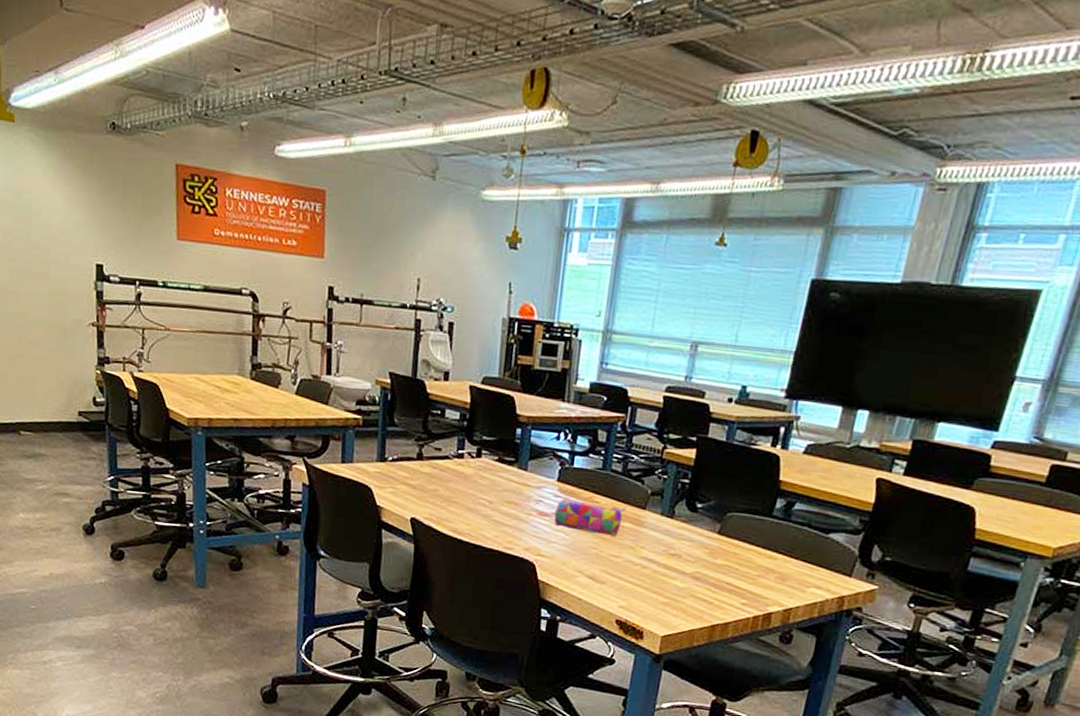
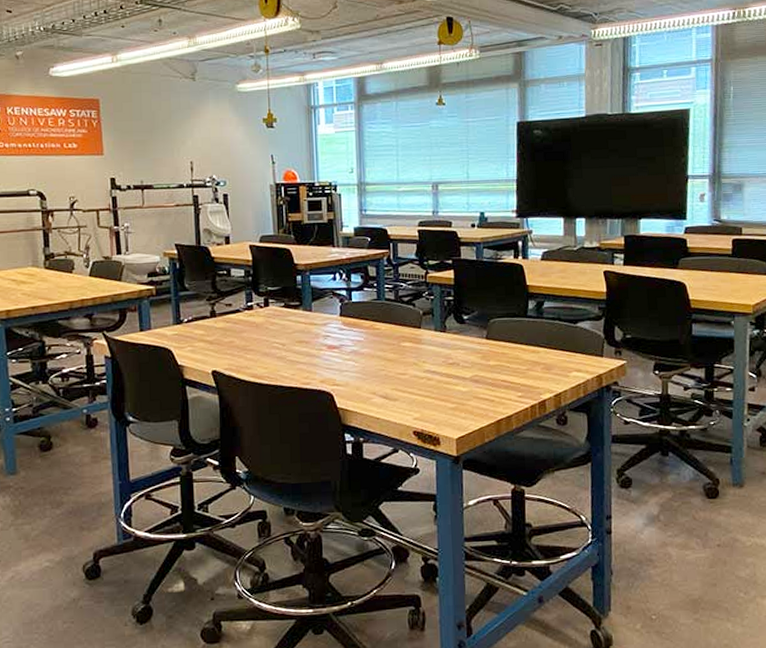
pencil case: present [553,499,626,537] -> none [342,329,404,357]

